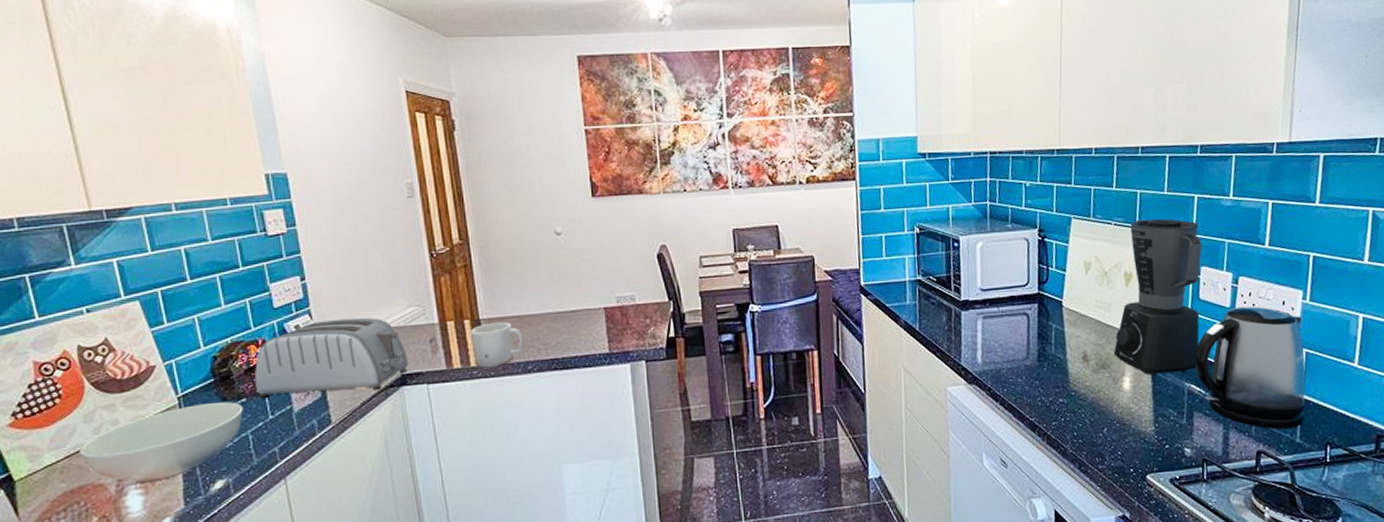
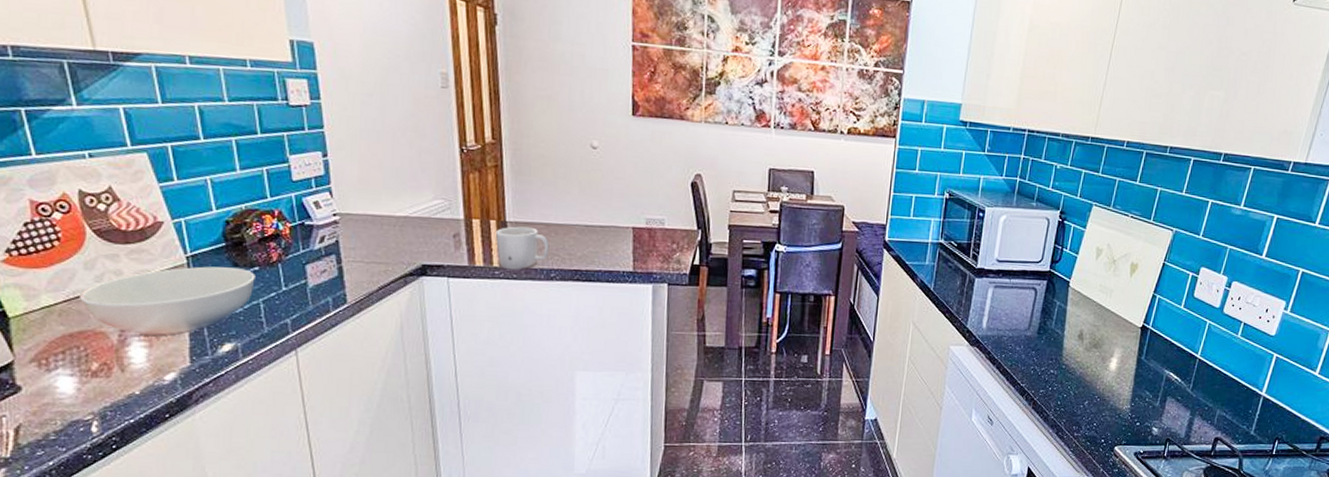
toaster: present [255,317,408,400] -> none [269,200,430,277]
blender: present [1113,219,1203,375] -> none [1107,215,1207,361]
kettle: present [1194,306,1306,430] -> none [1176,308,1281,422]

